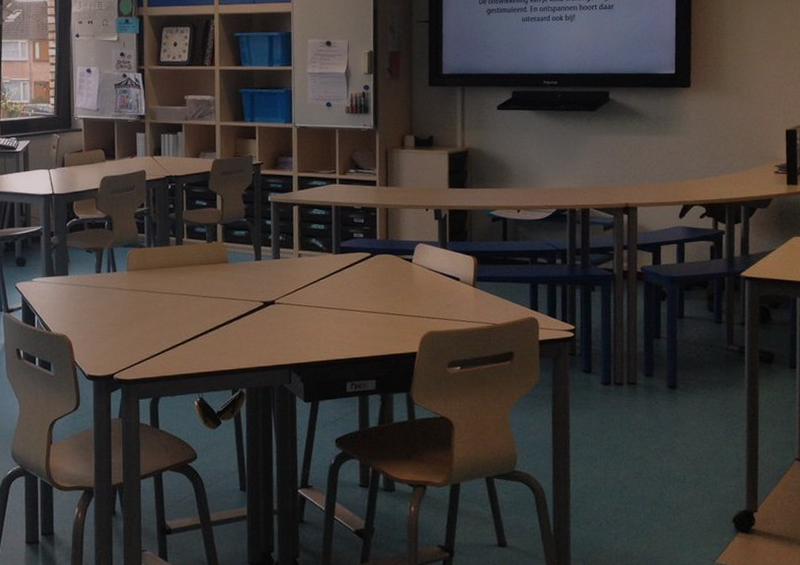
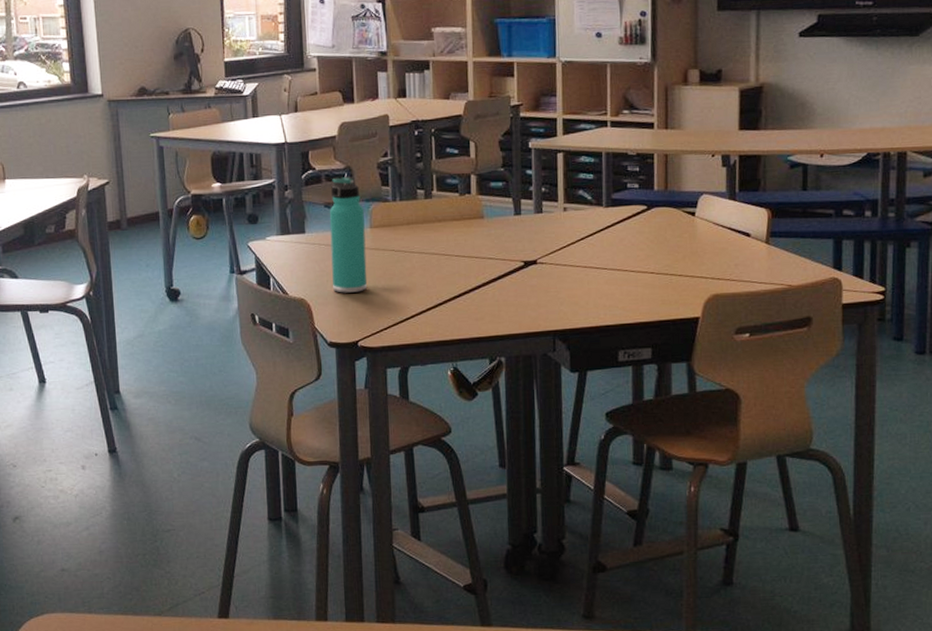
thermos bottle: none [90,225,124,330] -> present [329,177,368,293]

